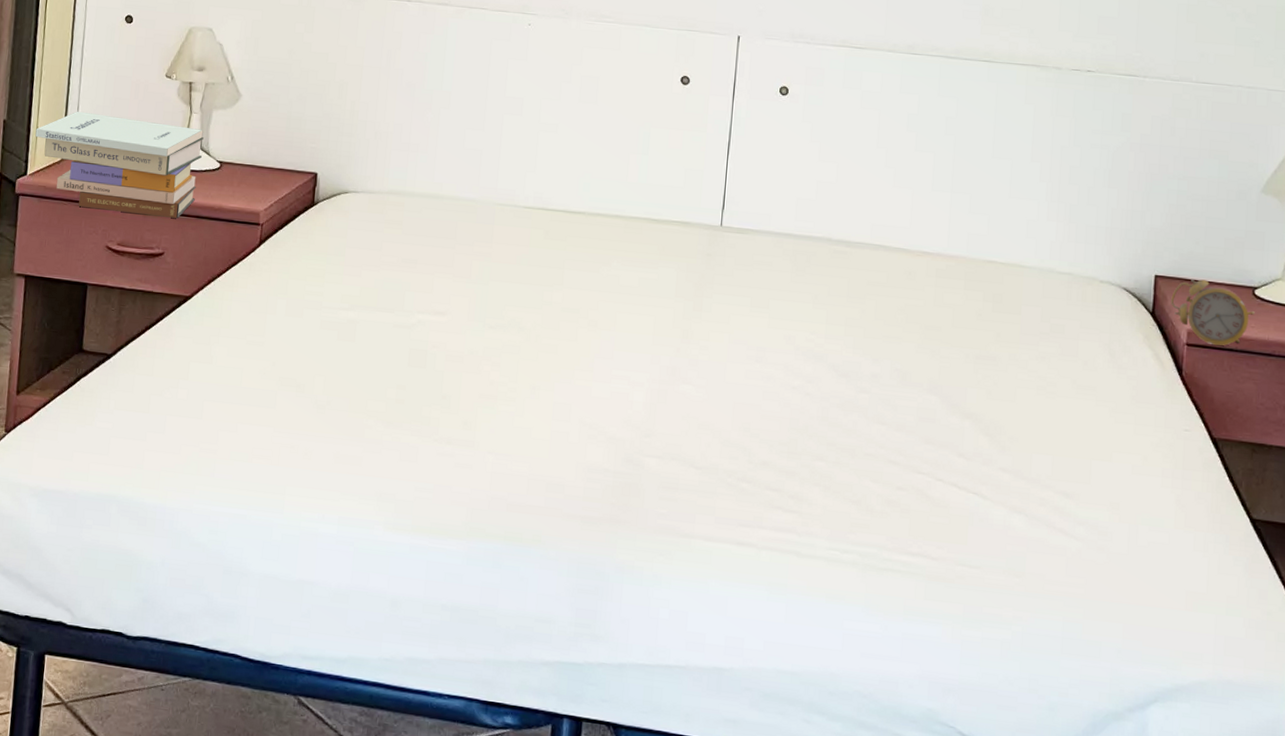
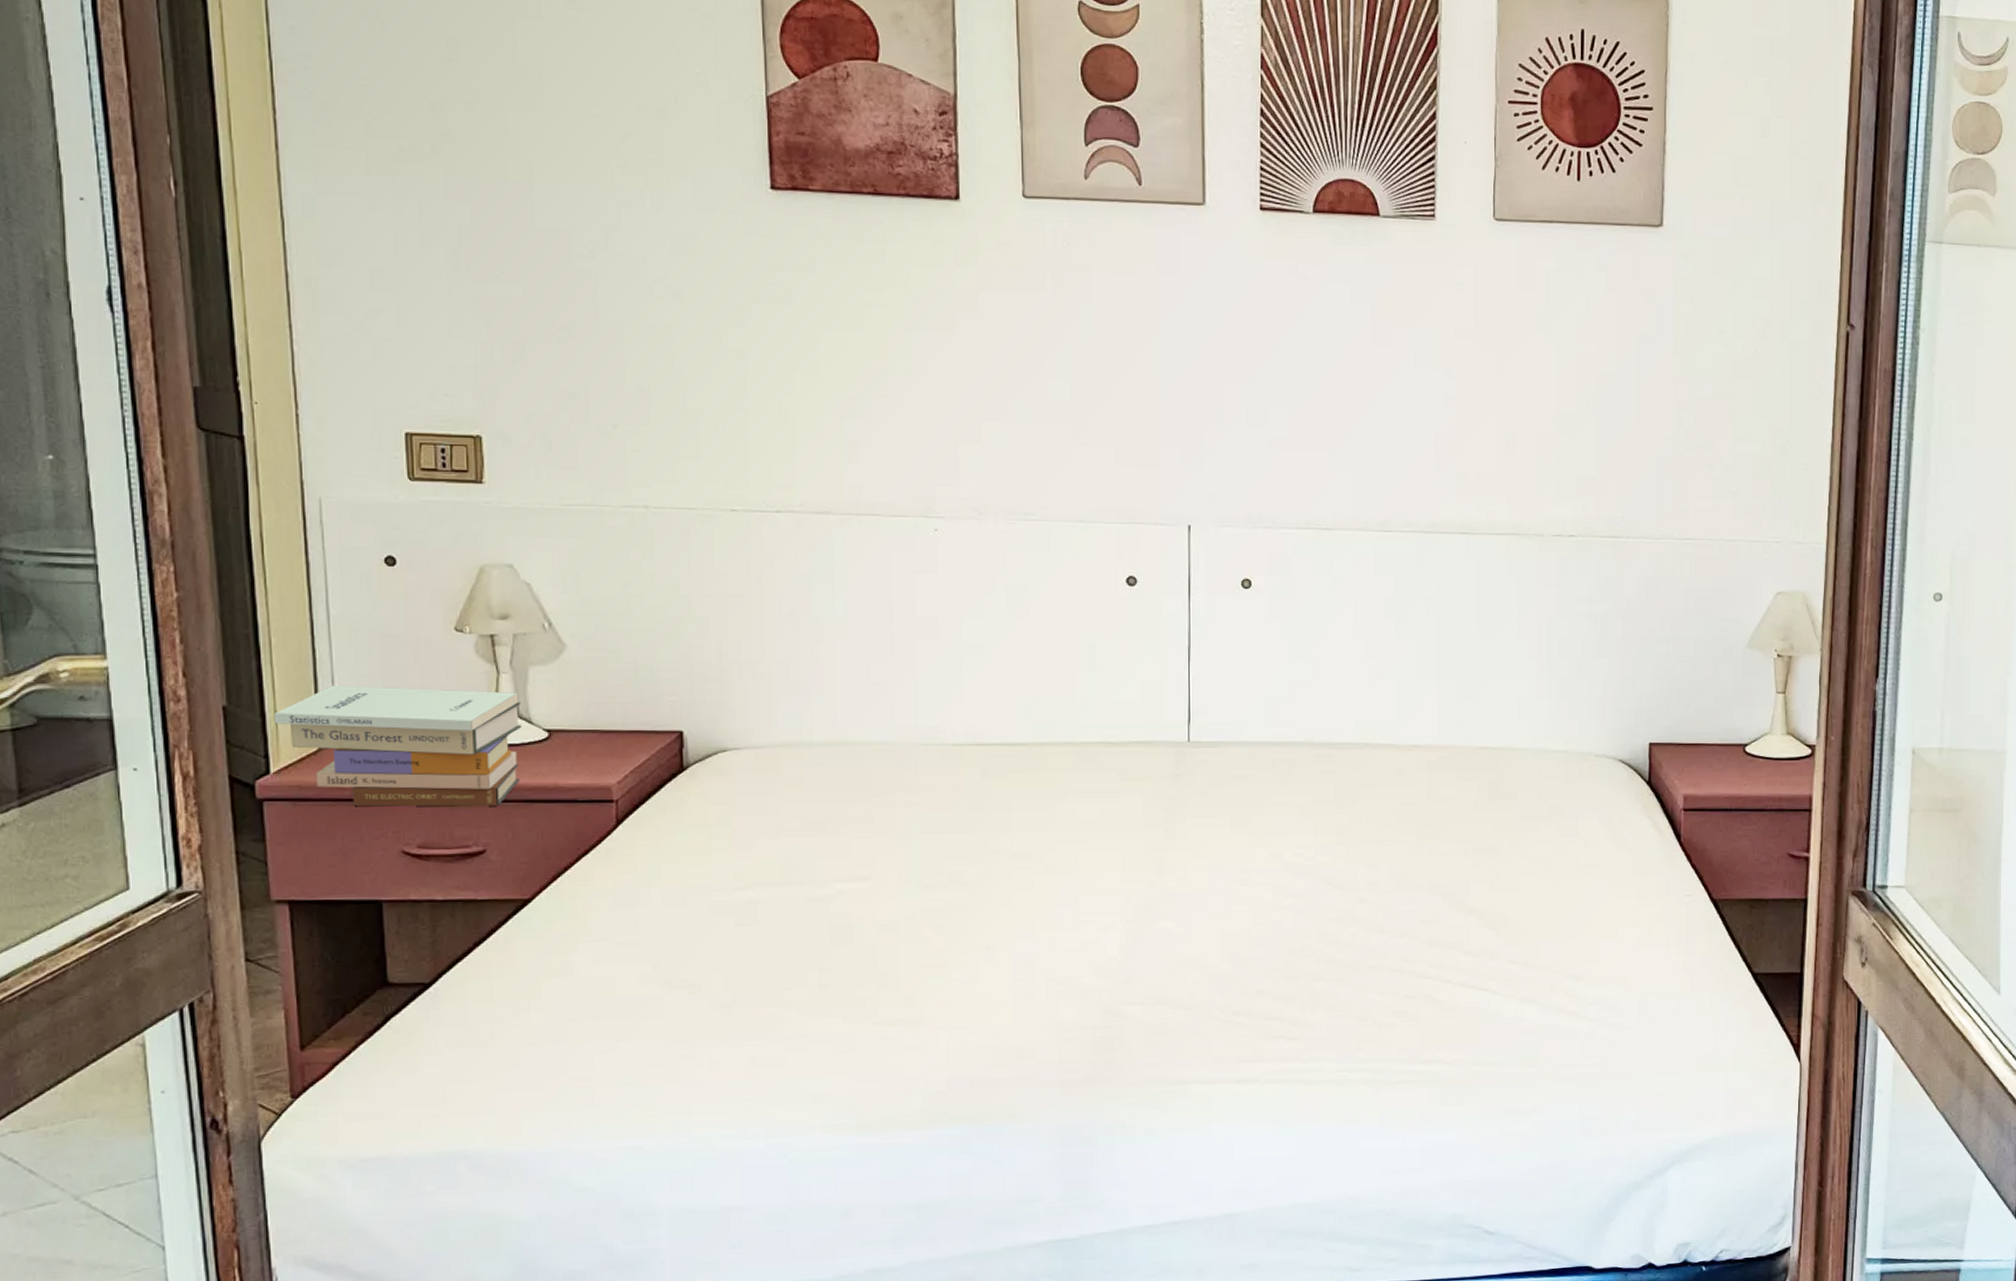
alarm clock: present [1171,279,1255,346] -> none [1666,742,1746,808]

